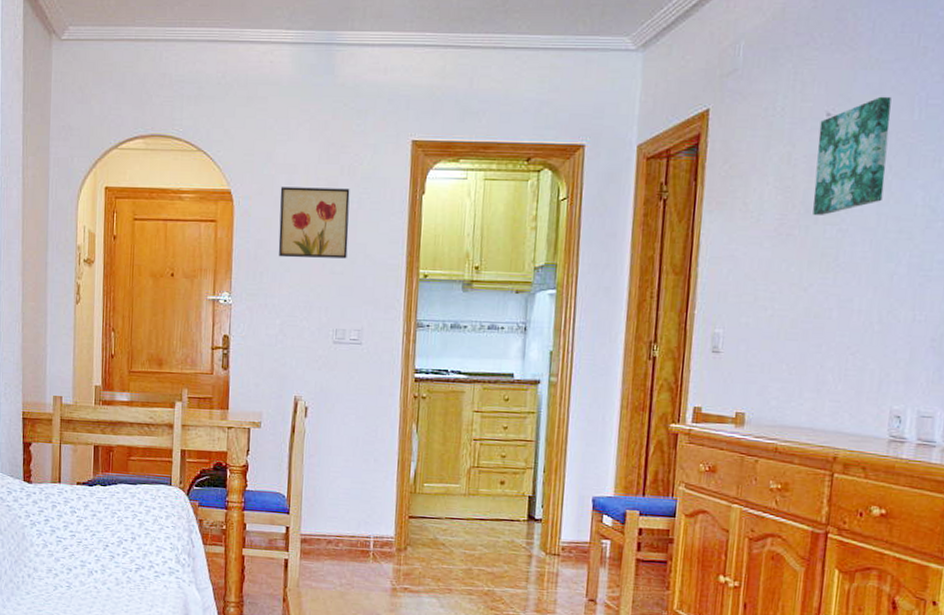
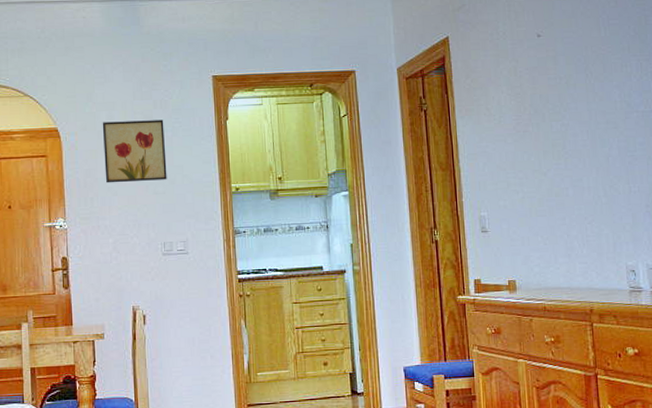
wall art: present [813,96,891,215] -> none [534,19,590,114]

